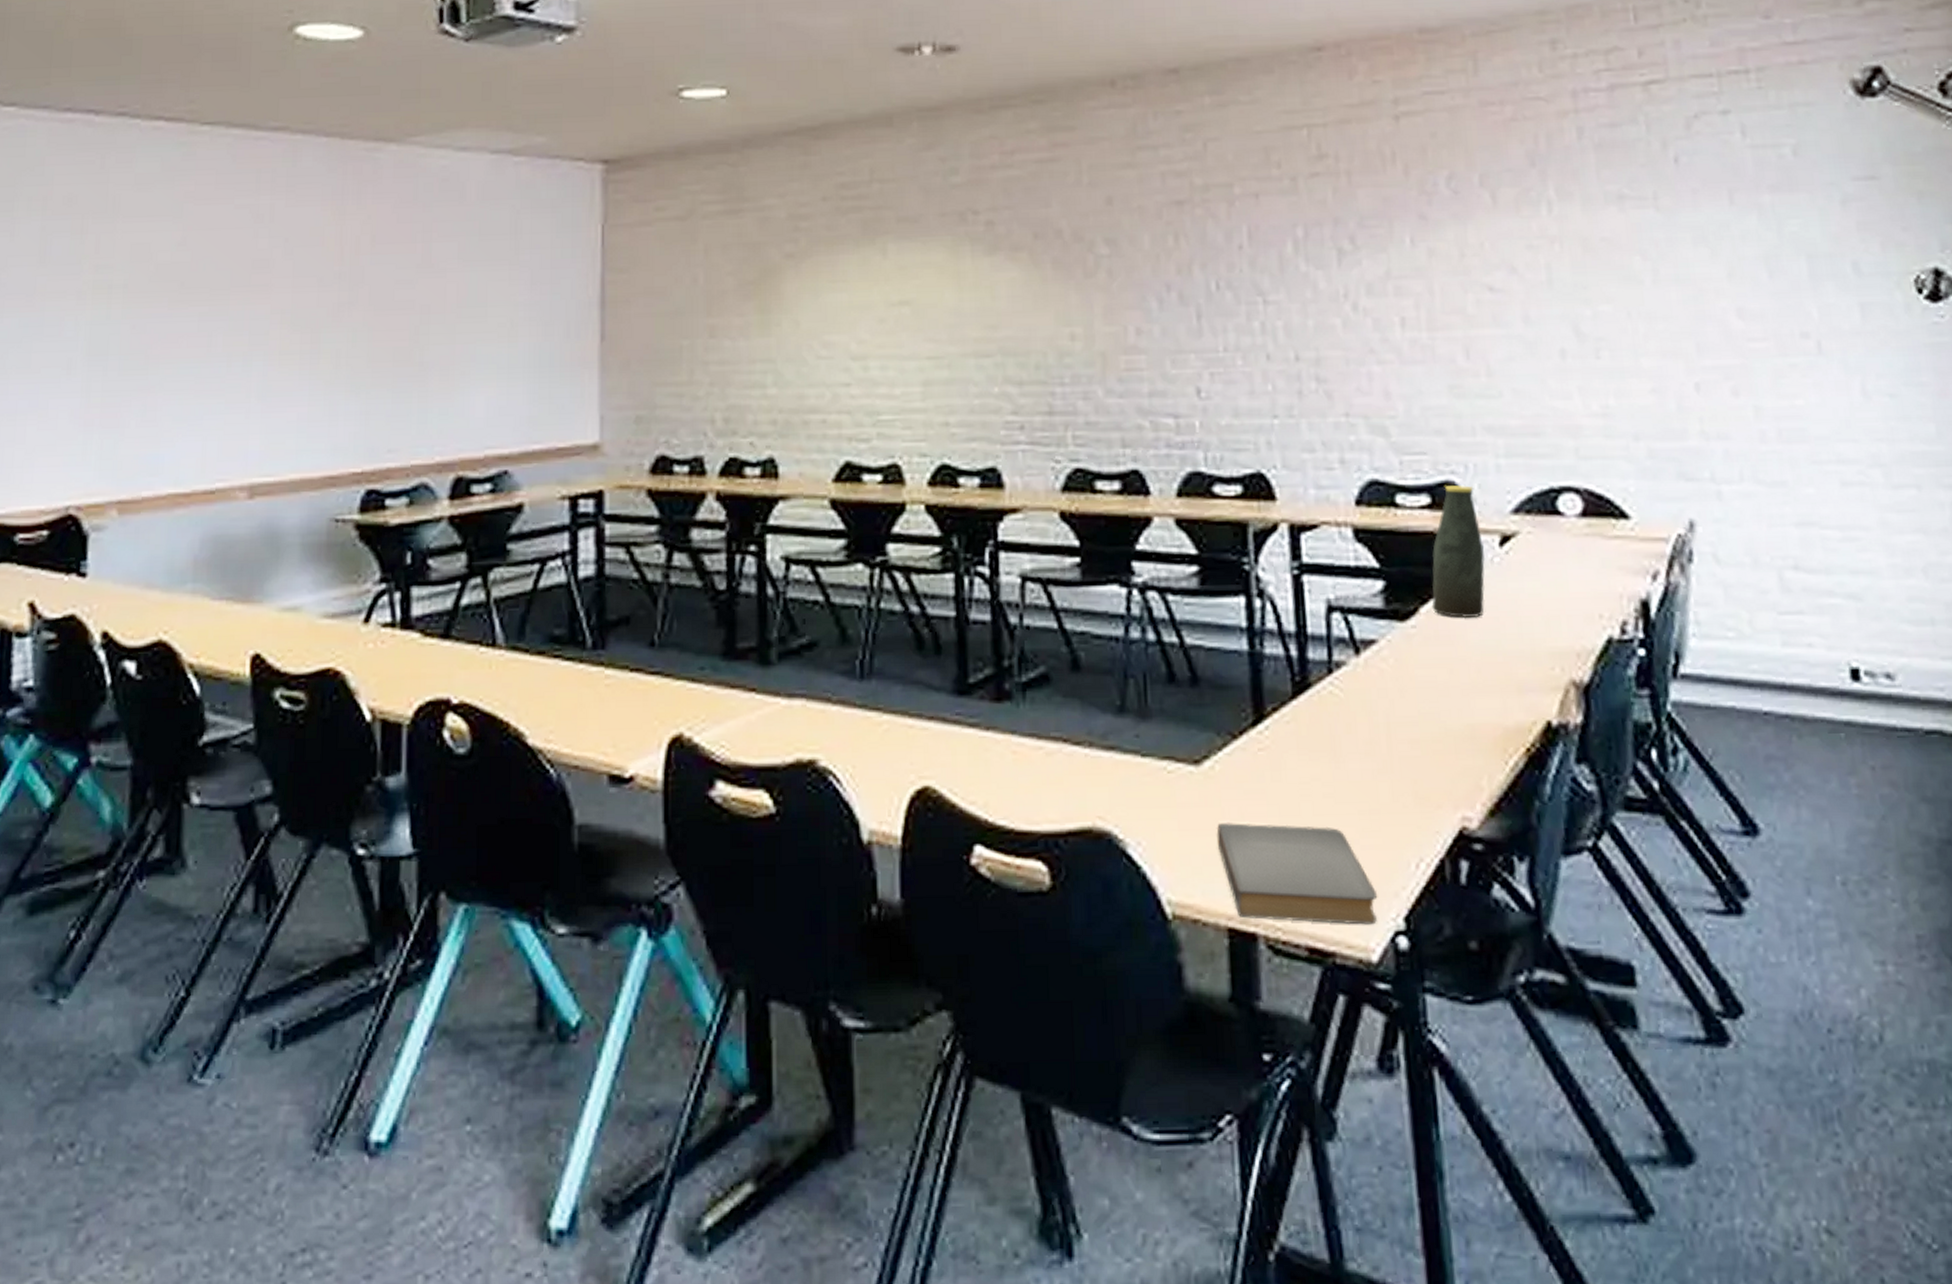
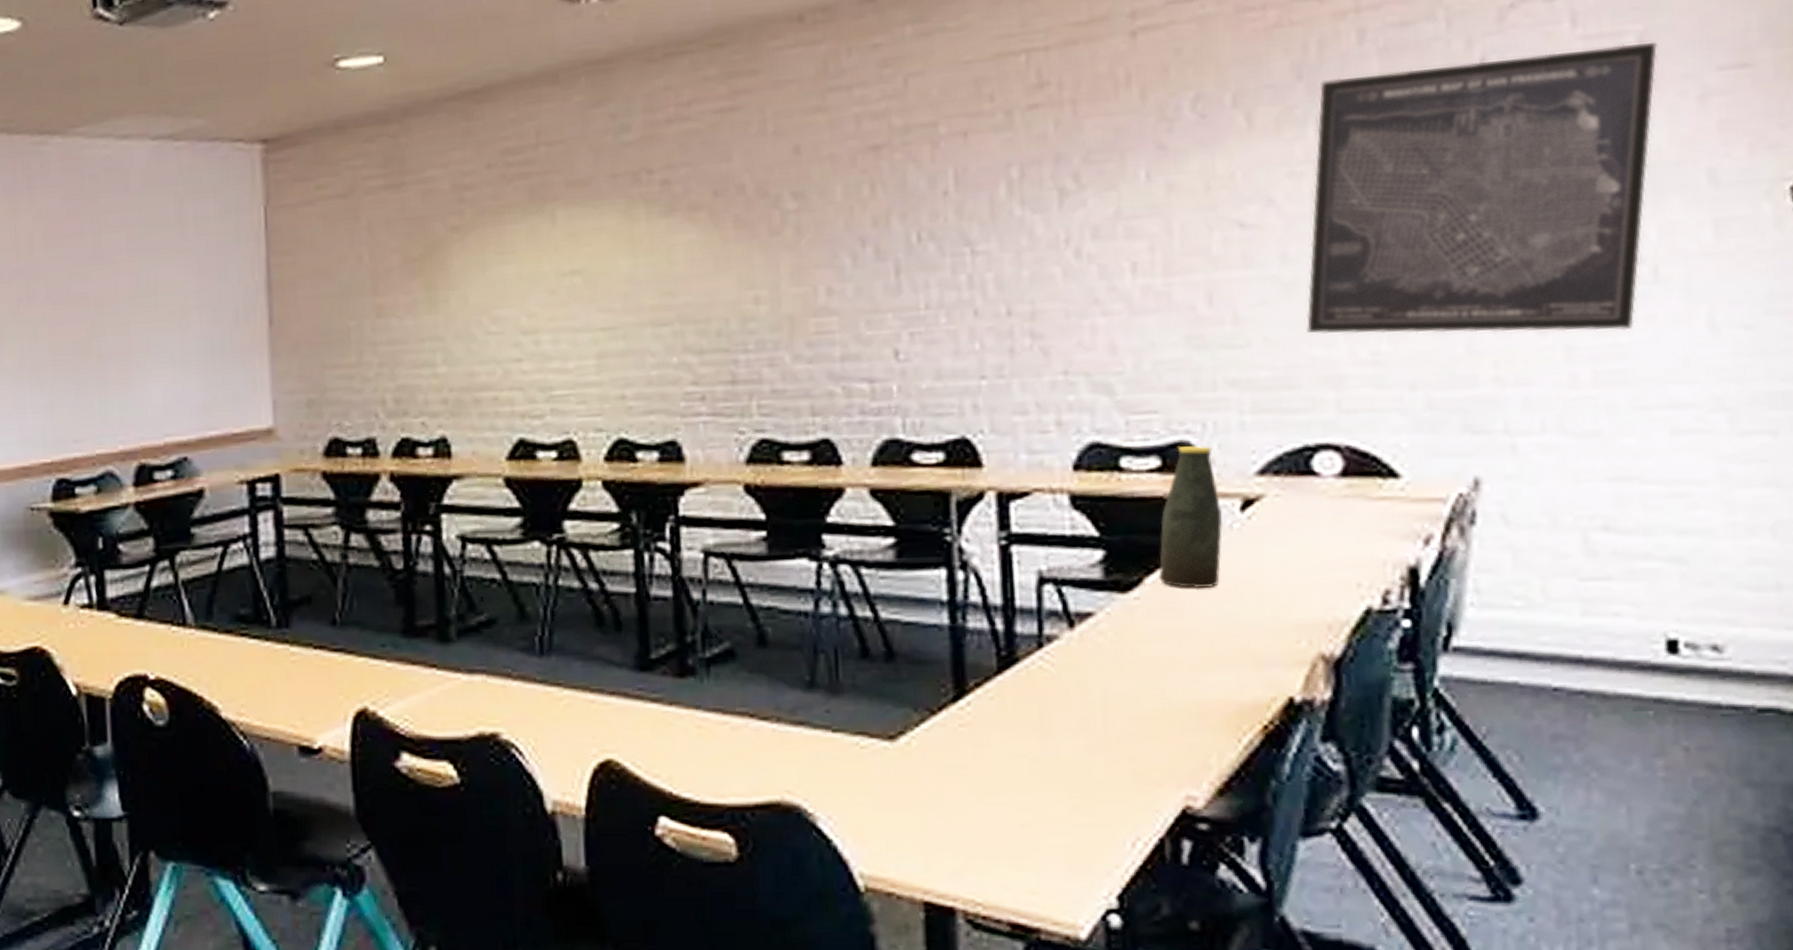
book: present [1216,823,1378,925] -> none [912,799,1088,902]
wall art: none [1547,153,1808,395] -> present [1306,41,1658,335]

